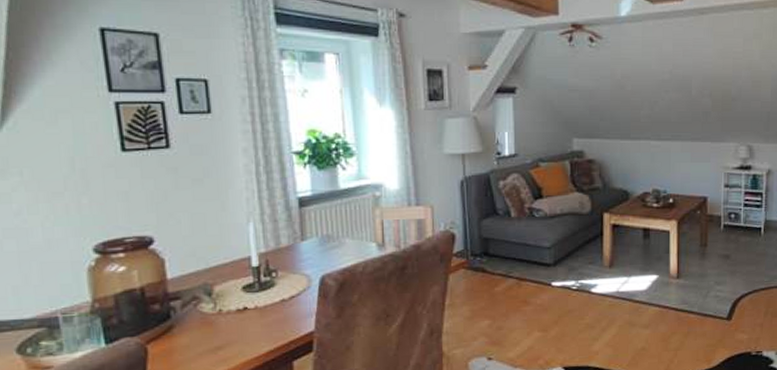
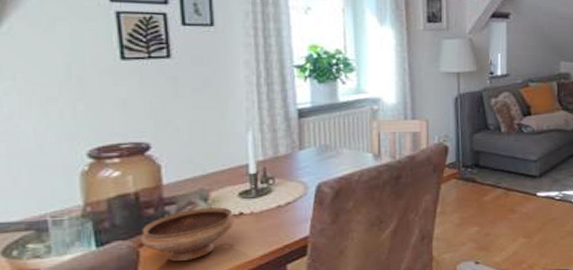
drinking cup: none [148,301,239,359] -> present [140,207,235,262]

